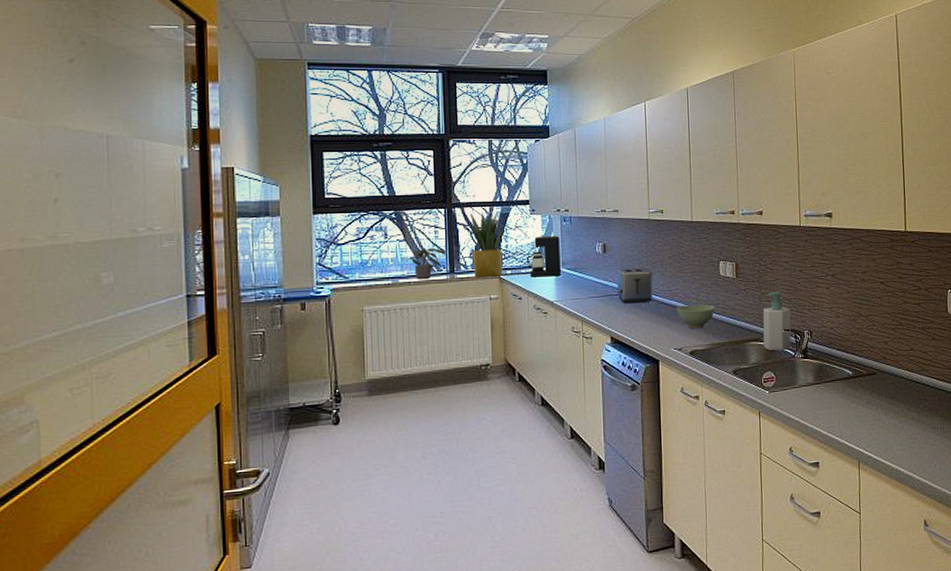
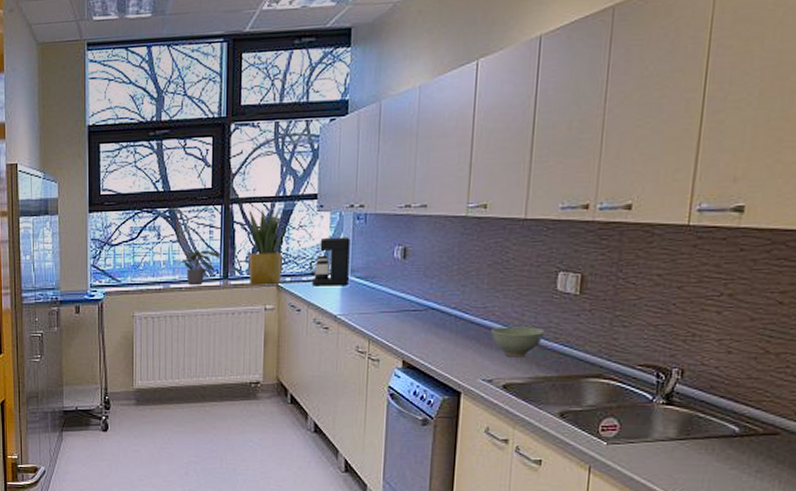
toaster: present [617,267,653,303] -> none [416,278,464,320]
soap bottle: present [762,291,791,351] -> none [607,315,656,393]

